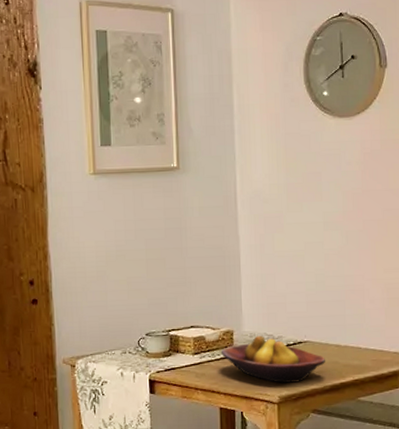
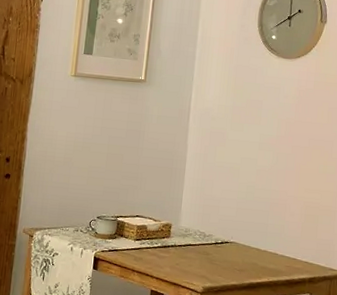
fruit bowl: present [220,335,325,383] -> none [158,231,246,277]

